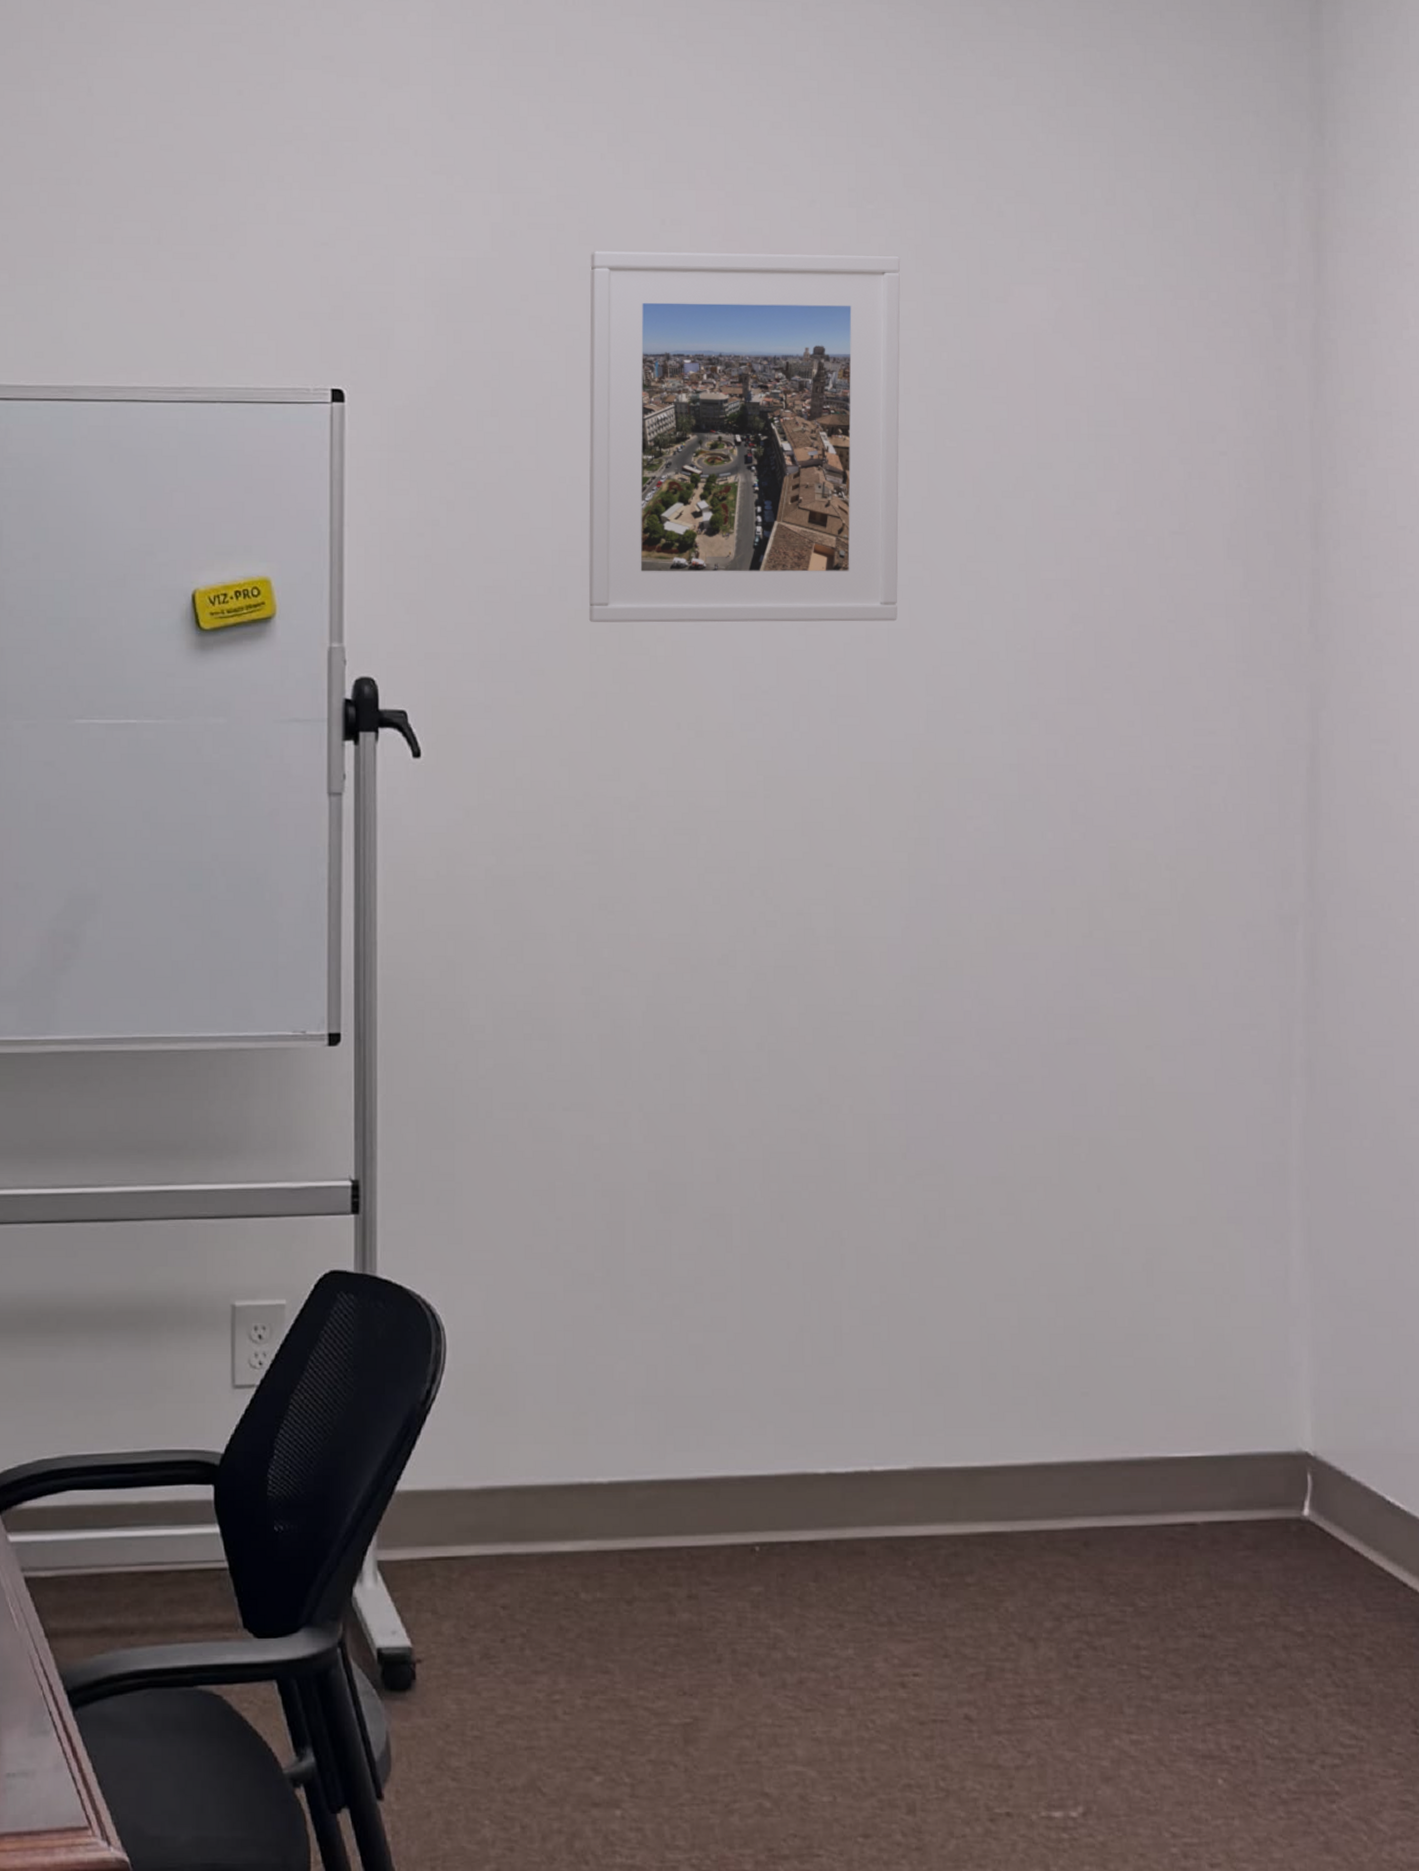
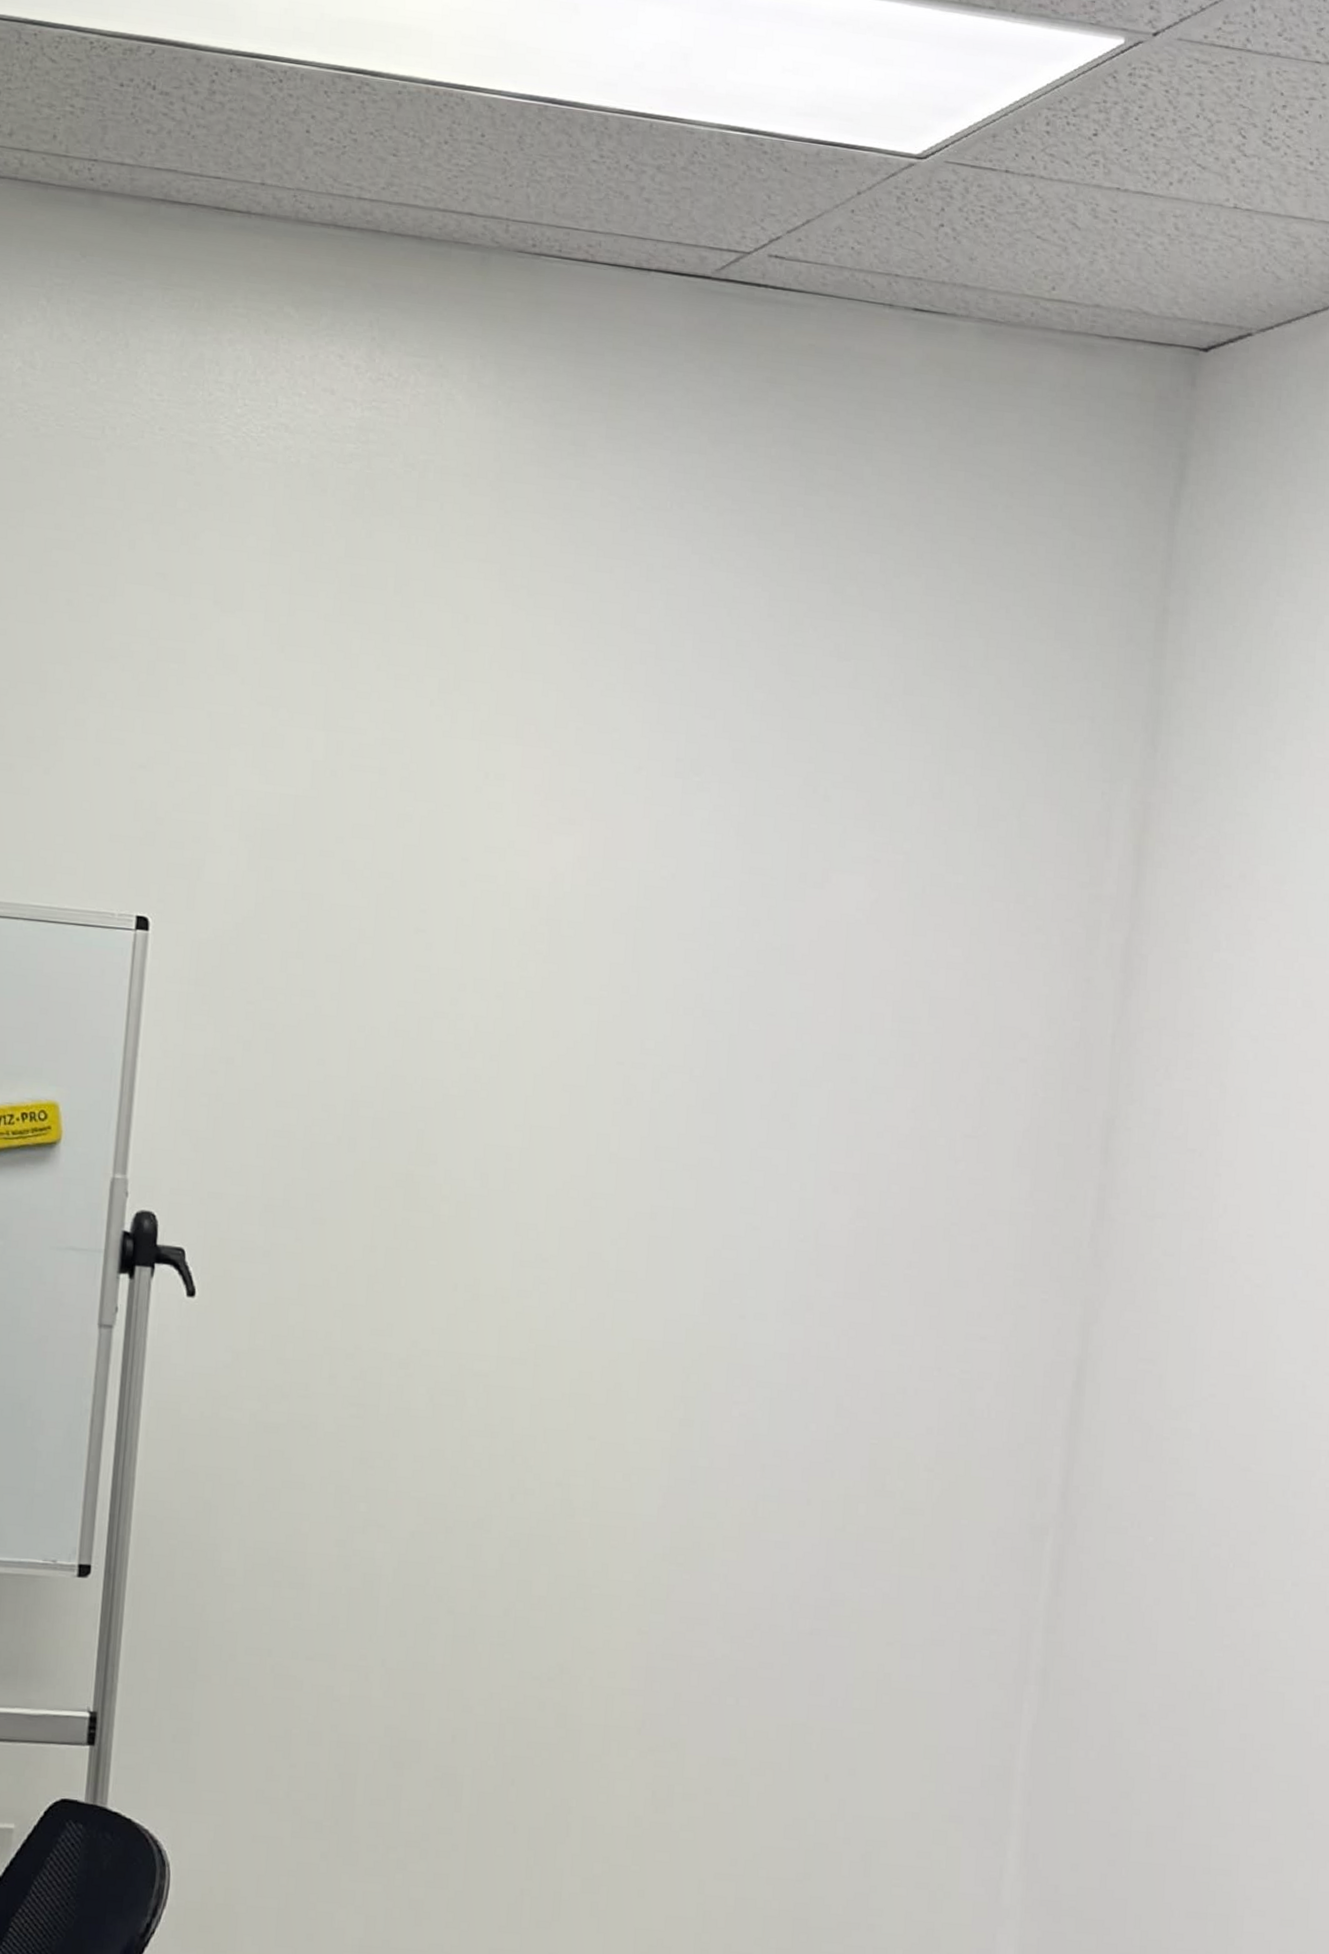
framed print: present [588,251,901,623] -> none [375,799,722,1201]

